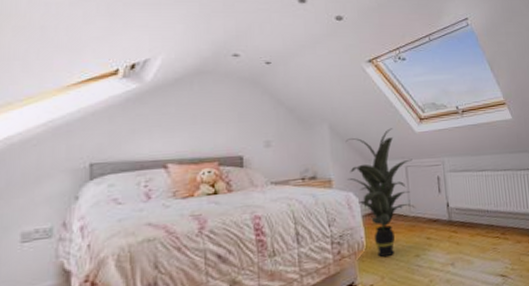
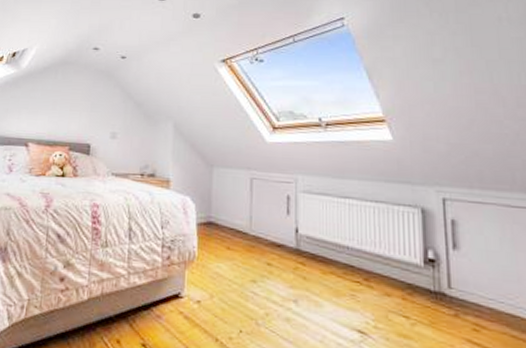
indoor plant: present [345,128,416,258] -> none [186,134,260,275]

